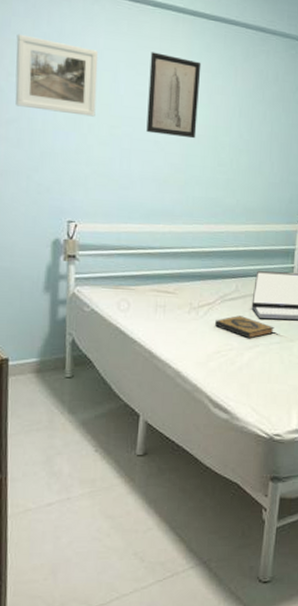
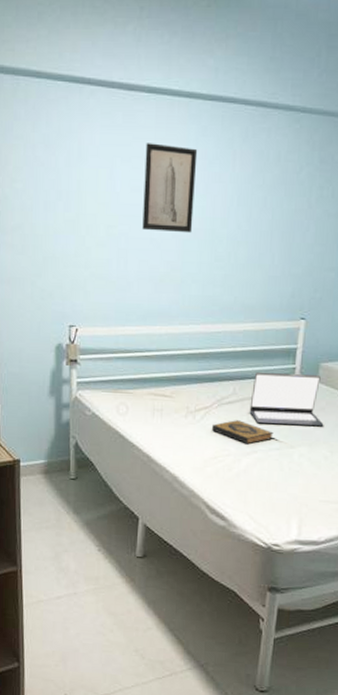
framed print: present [15,34,99,117] -> none [18,138,95,218]

